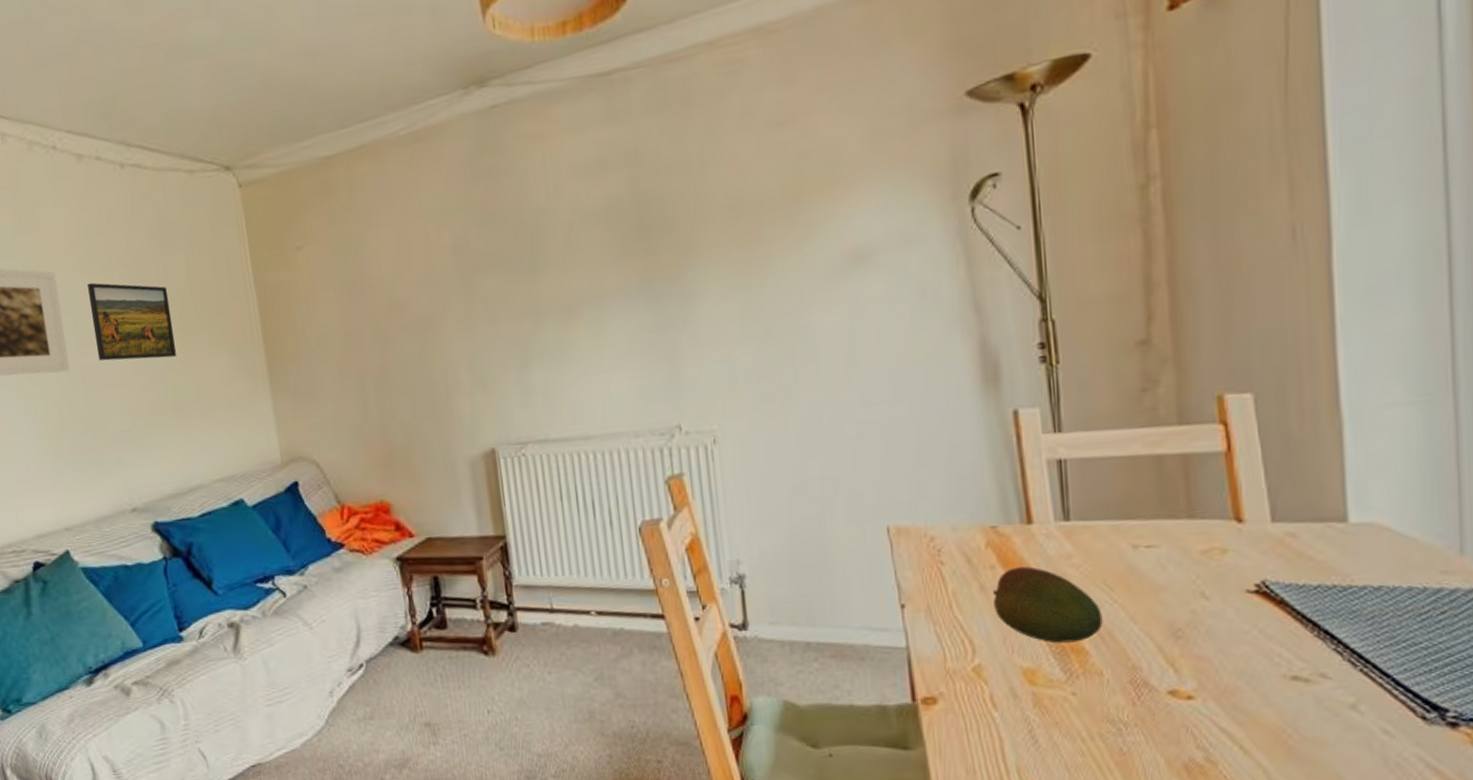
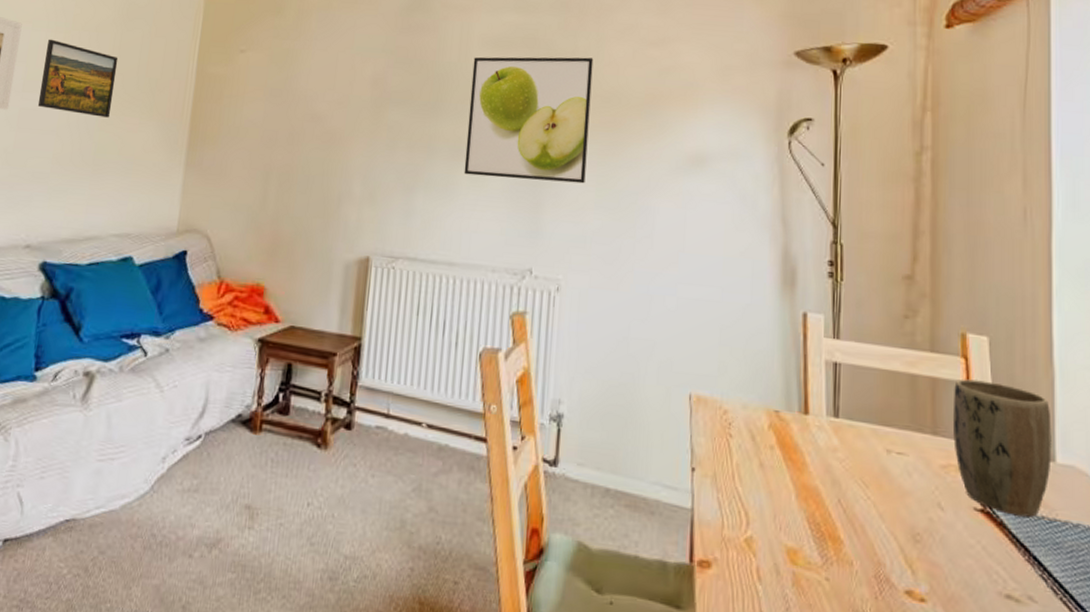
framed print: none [565,160,725,334] -> present [464,57,594,184]
fruit: present [993,566,1103,644] -> none [769,451,857,531]
plant pot: none [1212,444,1343,590] -> present [952,379,1052,517]

